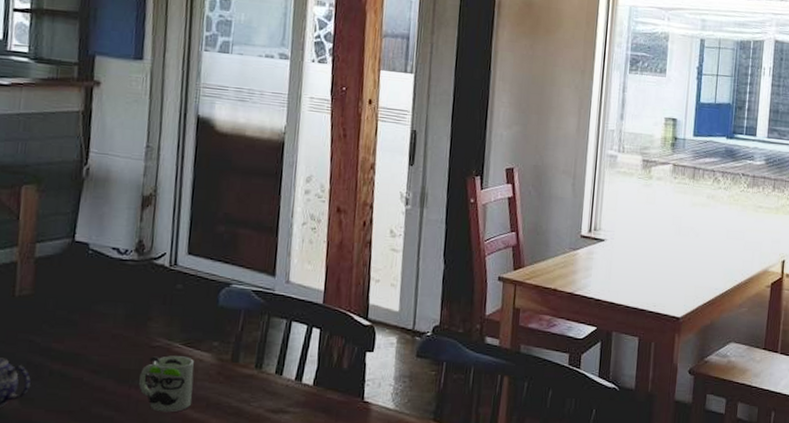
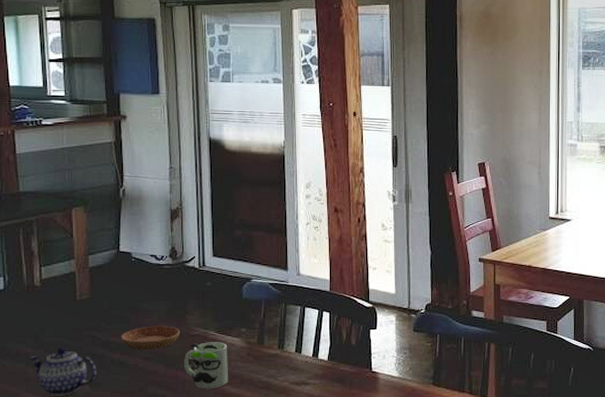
saucer: none [64,332,138,362] -> present [120,325,180,351]

